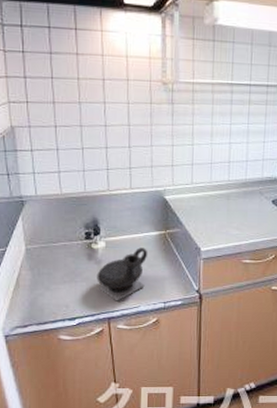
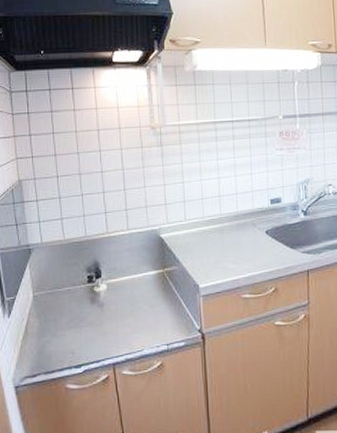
teapot: present [97,247,148,301] -> none [100,288,148,346]

